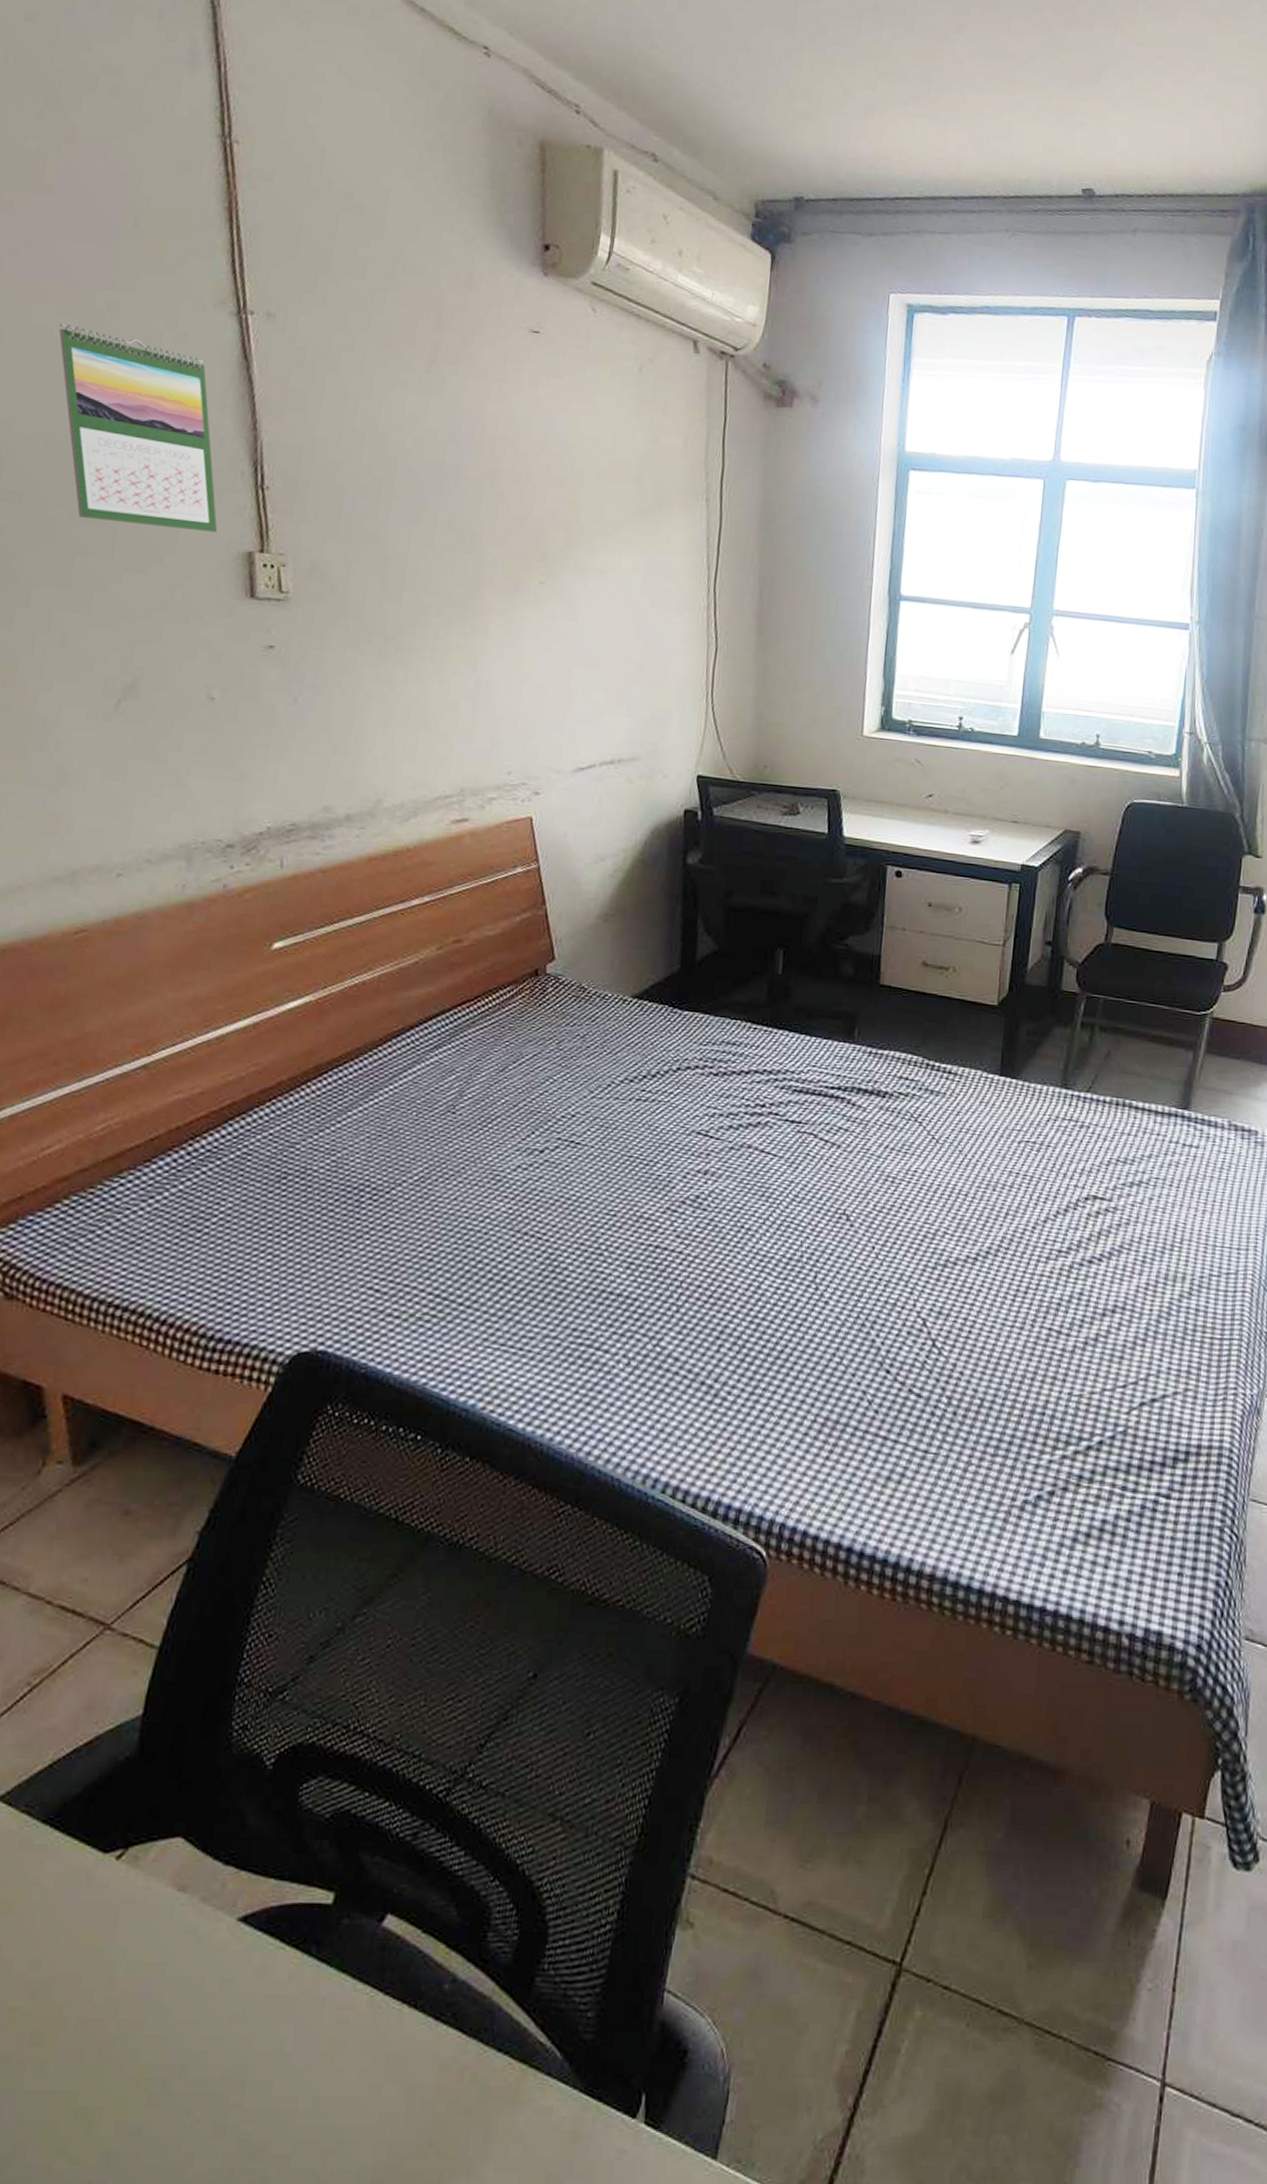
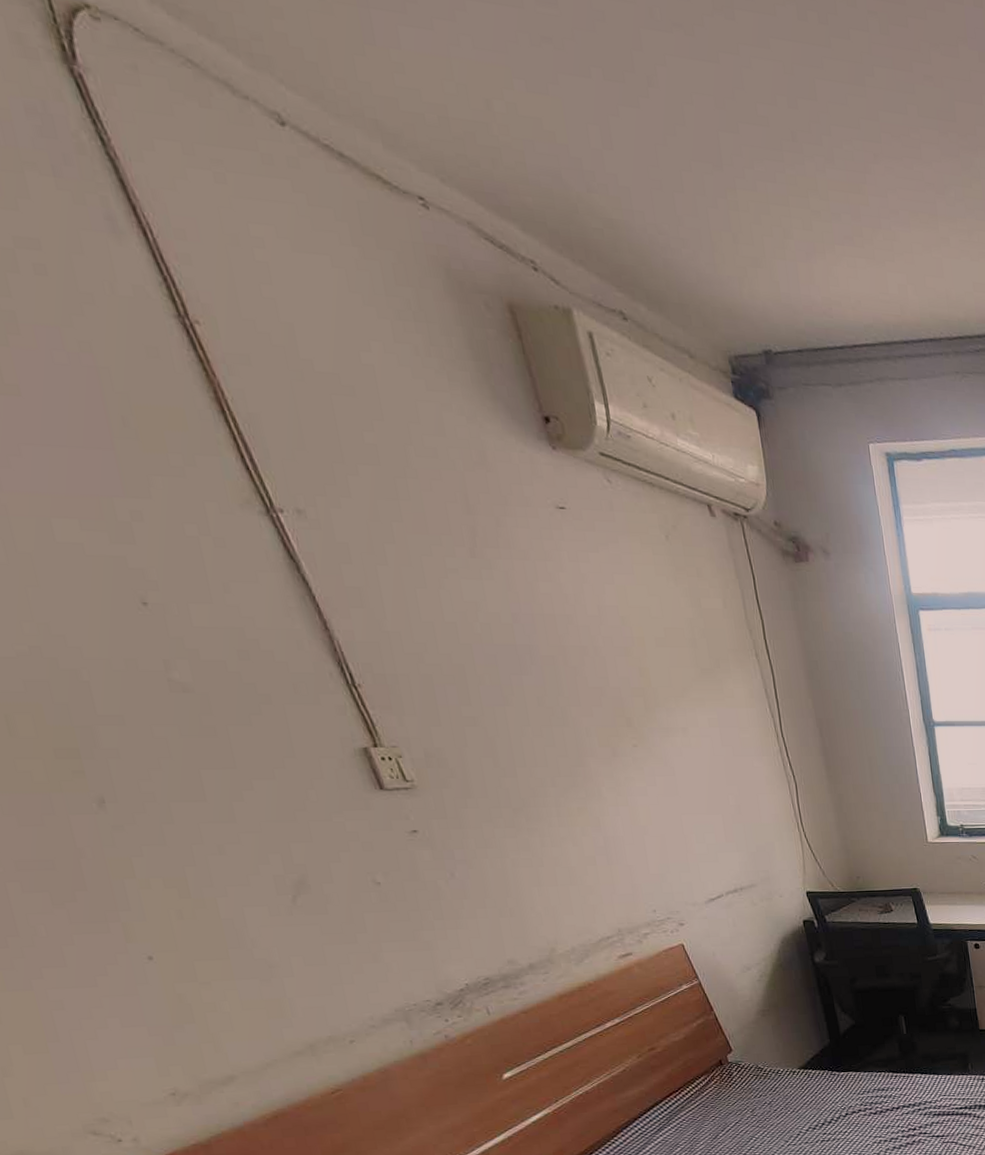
calendar: present [59,324,218,532] -> none [87,539,327,733]

